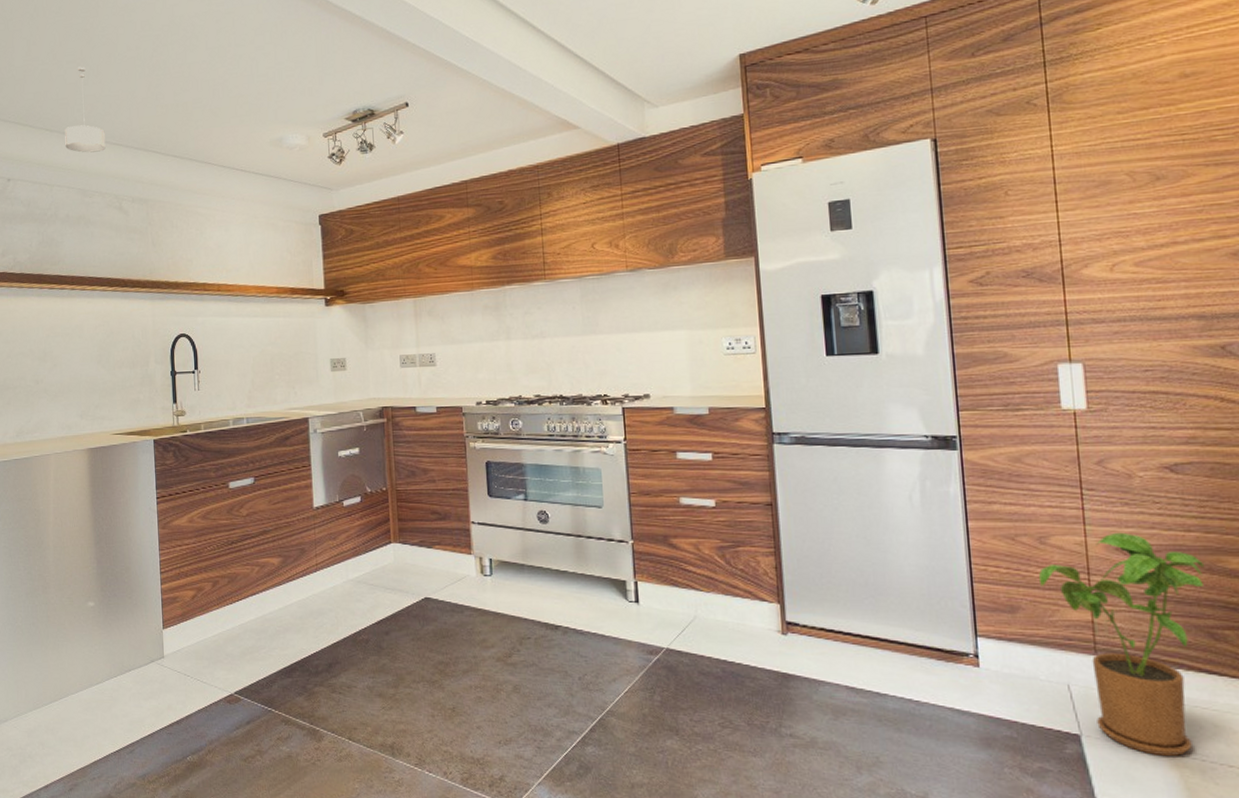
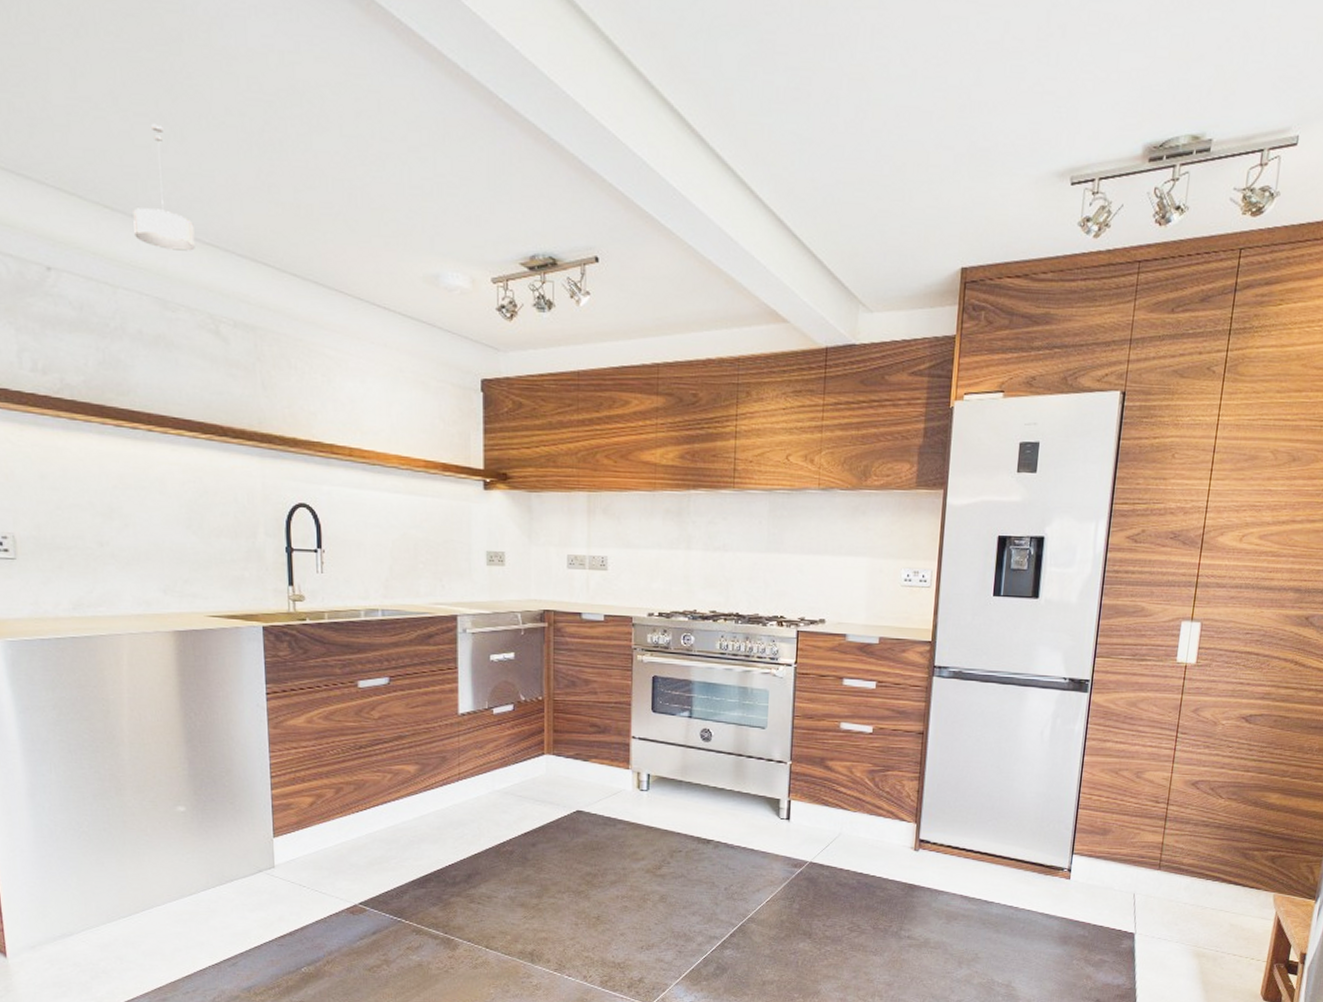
house plant: present [1038,532,1205,757] -> none [1129,770,1253,949]

